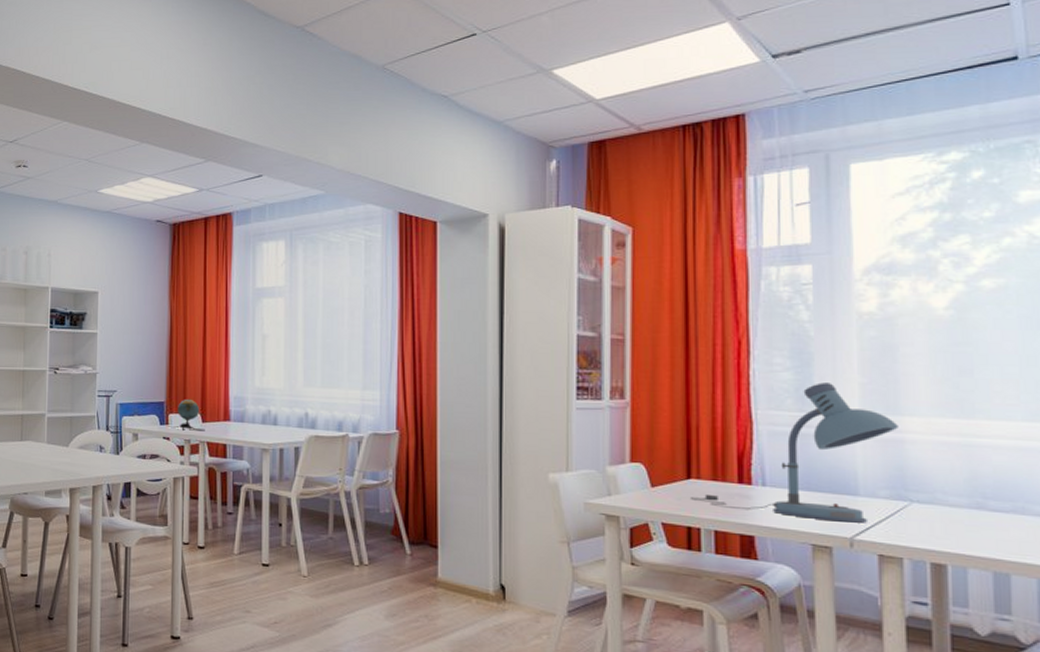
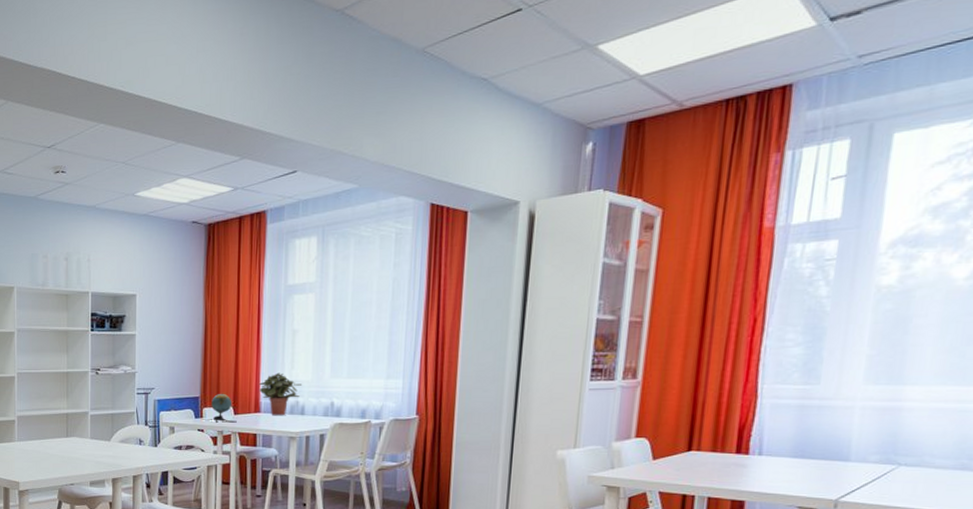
potted plant: none [228,379,273,426] -> present [259,372,301,416]
desk lamp: present [691,382,898,523] -> none [689,356,899,486]

